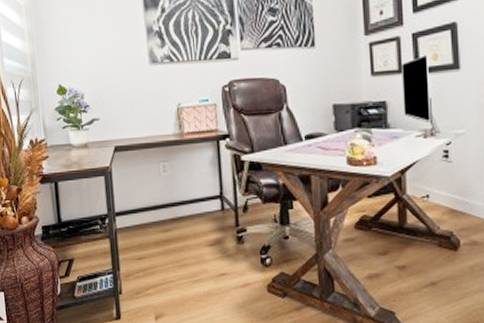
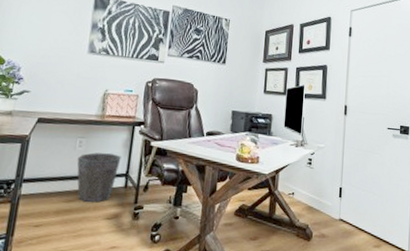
waste bin: none [164,174,212,229] -> present [77,152,121,202]

